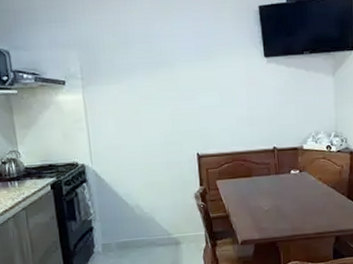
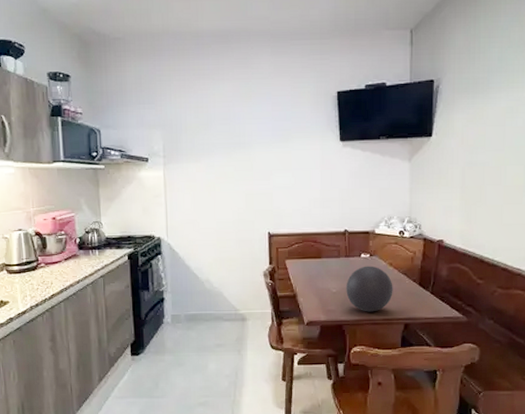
decorative ball: none [277,181,324,228] -> present [346,266,393,312]

